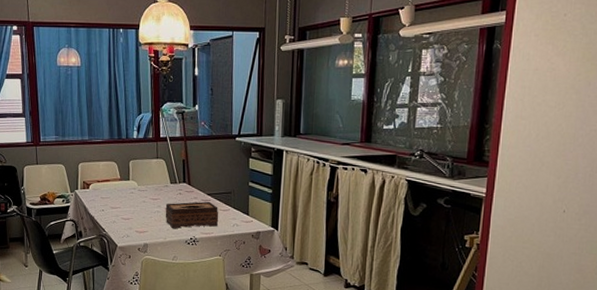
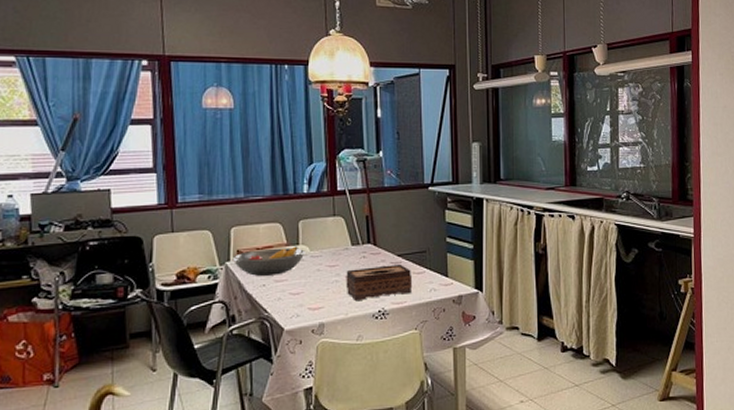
fruit bowl: none [80,181,134,203] -> present [232,246,305,276]

